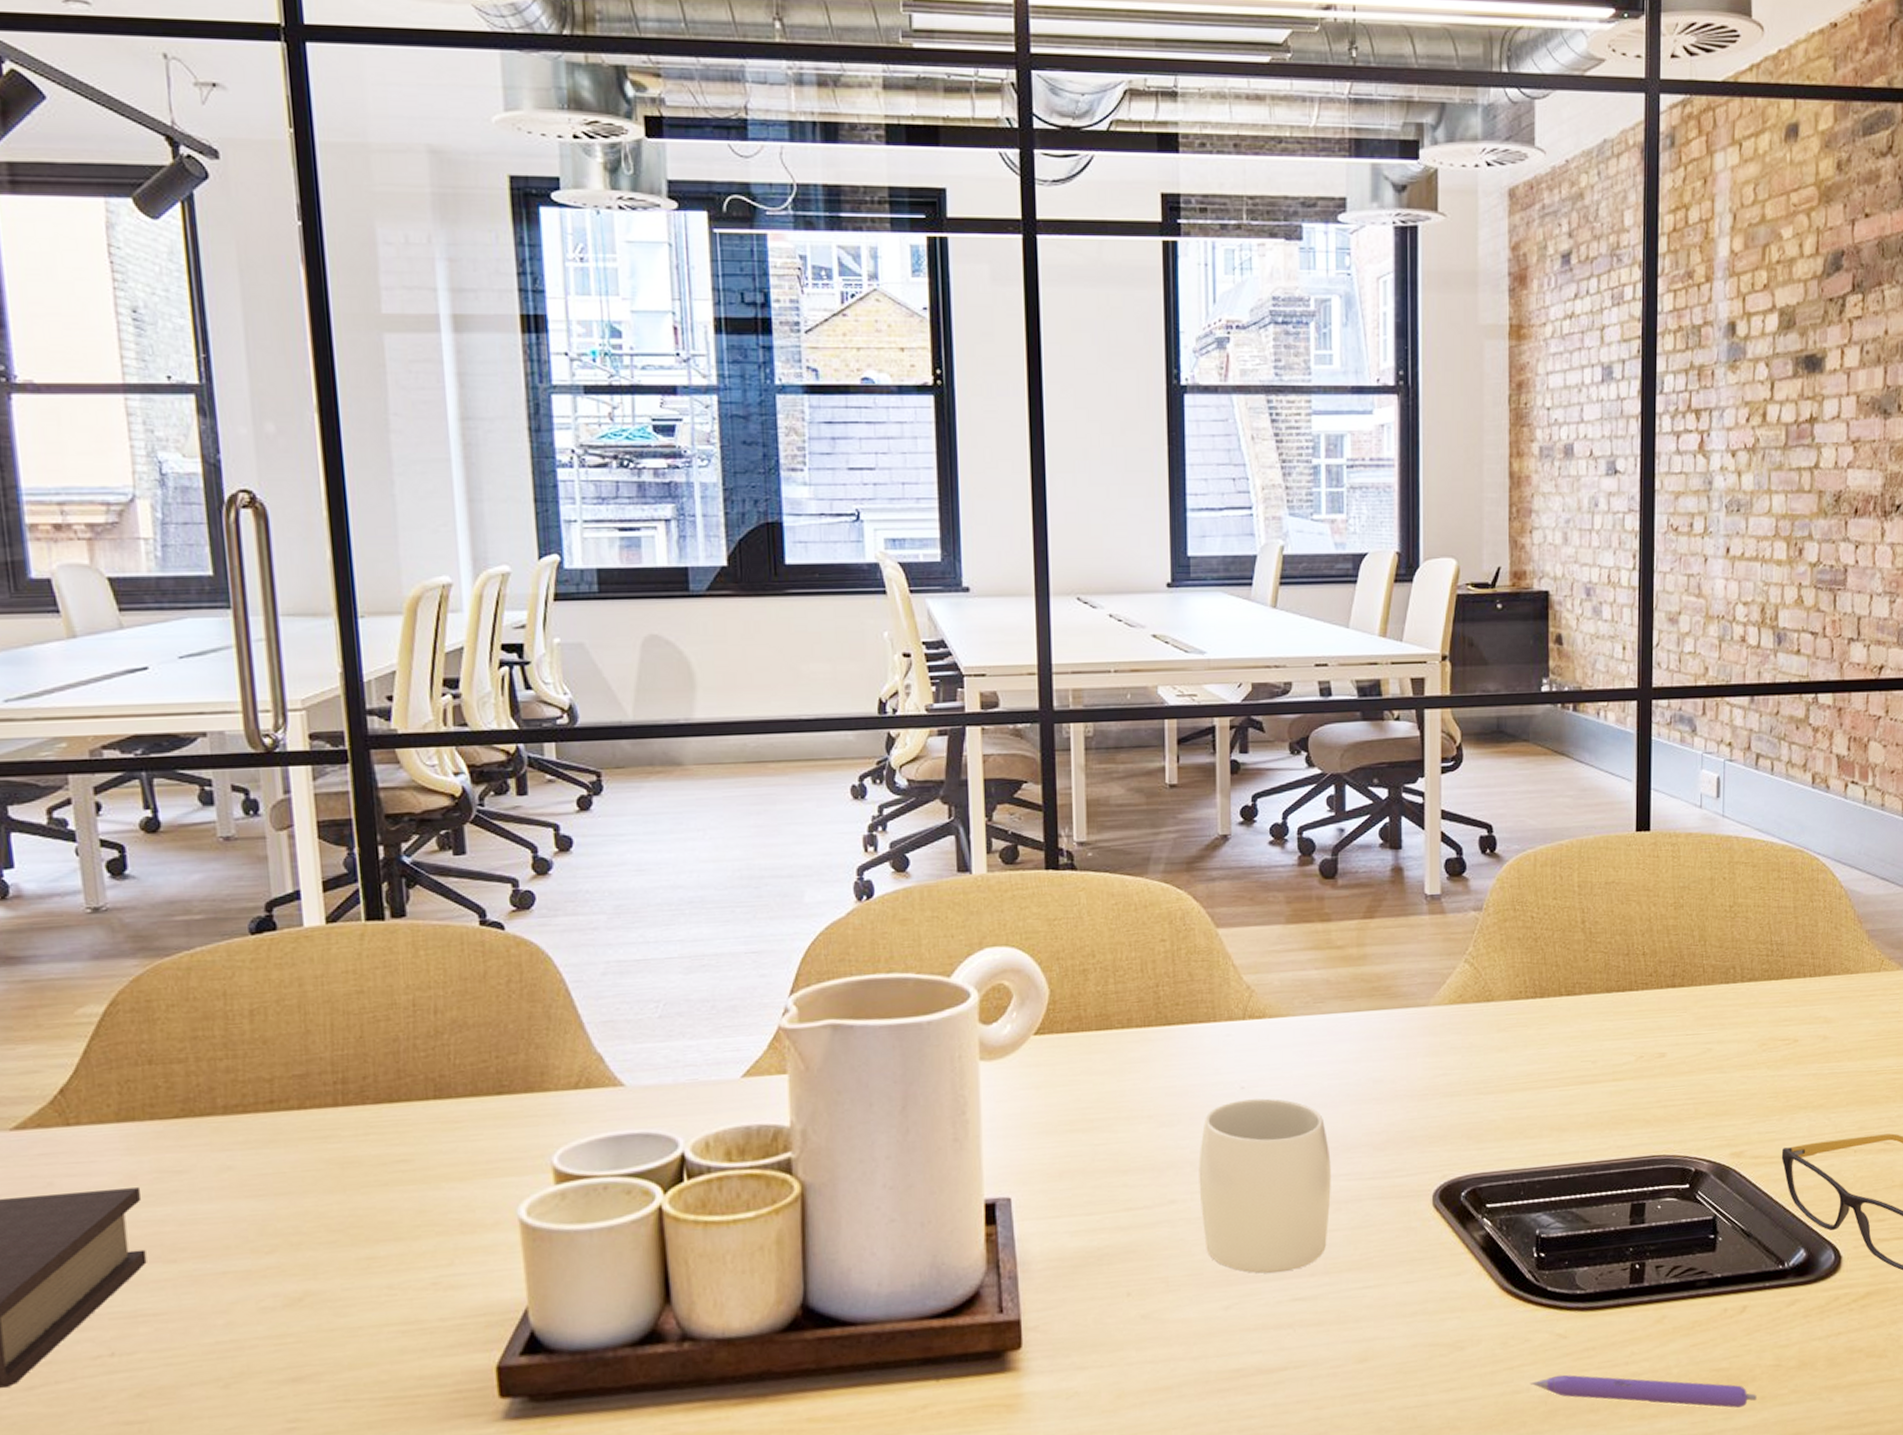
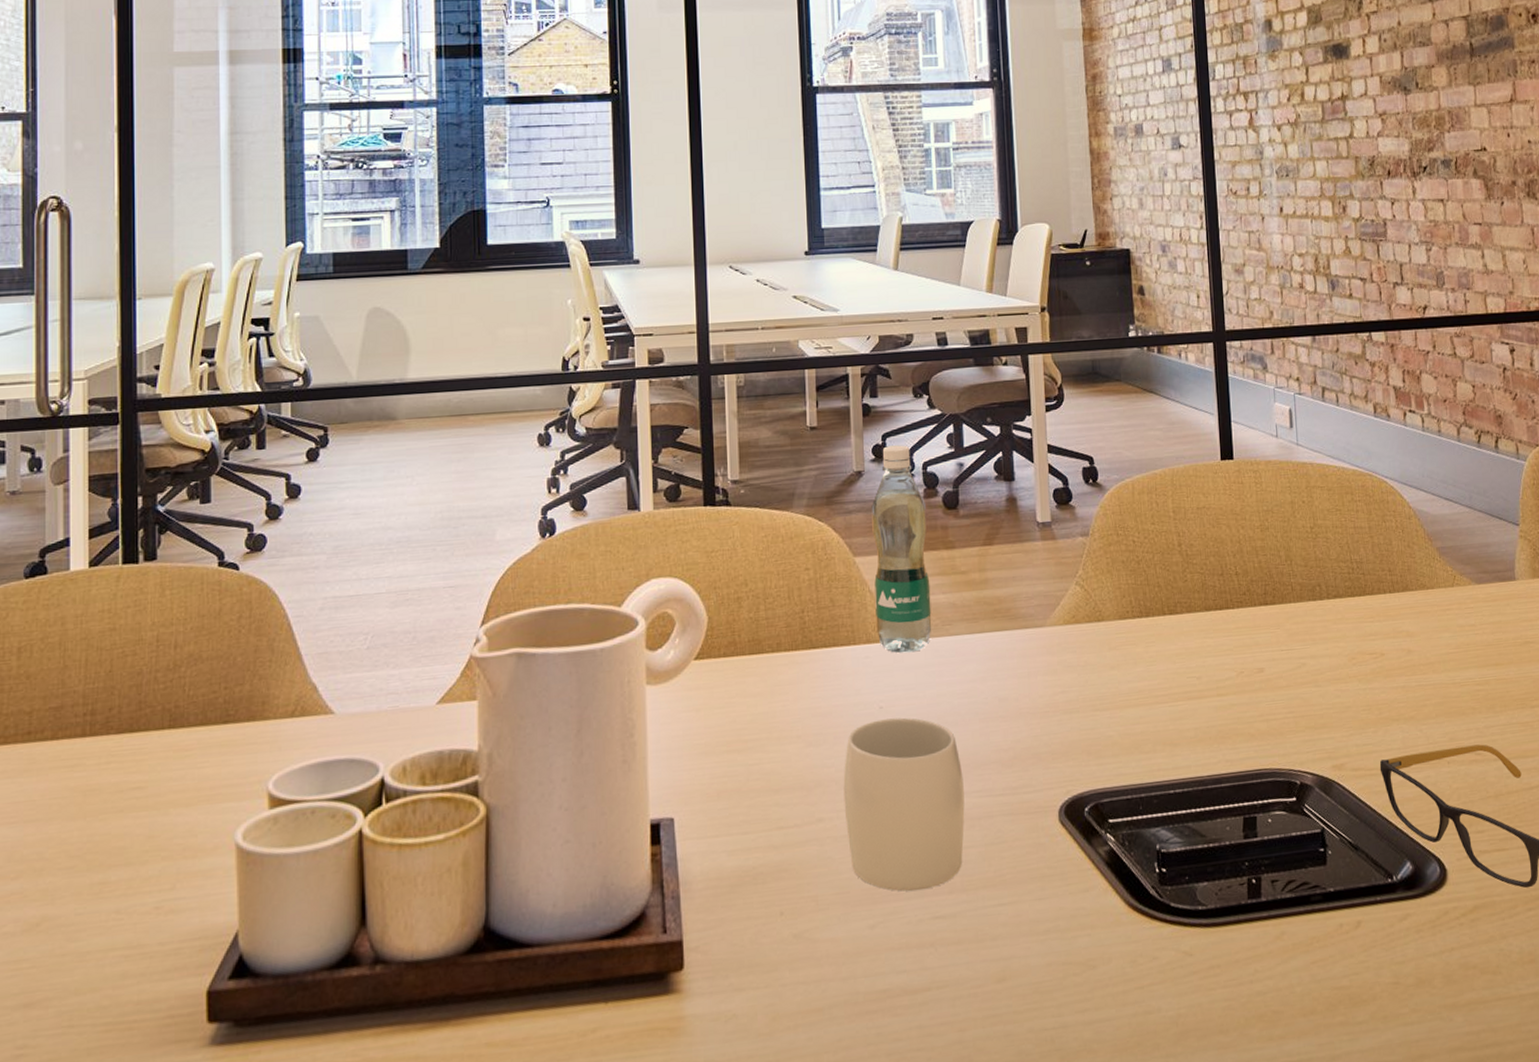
bottle: none [1238,807,1302,1032] -> present [871,445,932,653]
pen: present [1530,1374,1757,1409] -> none [1160,994,1379,1029]

